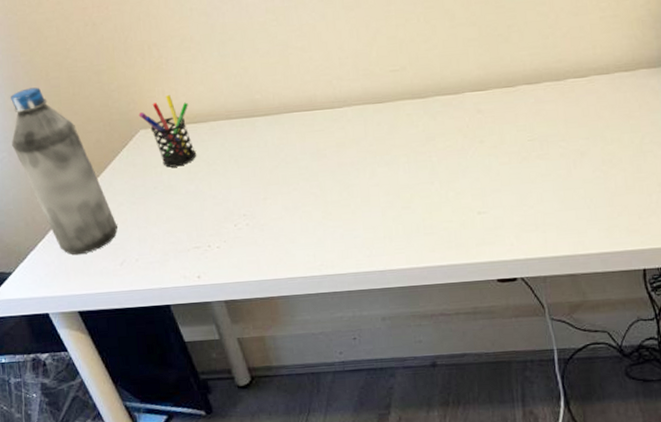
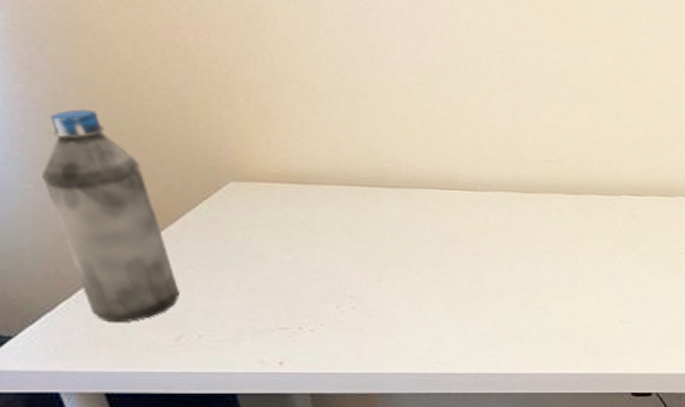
pen holder: present [138,95,197,168] -> none [230,147,301,231]

